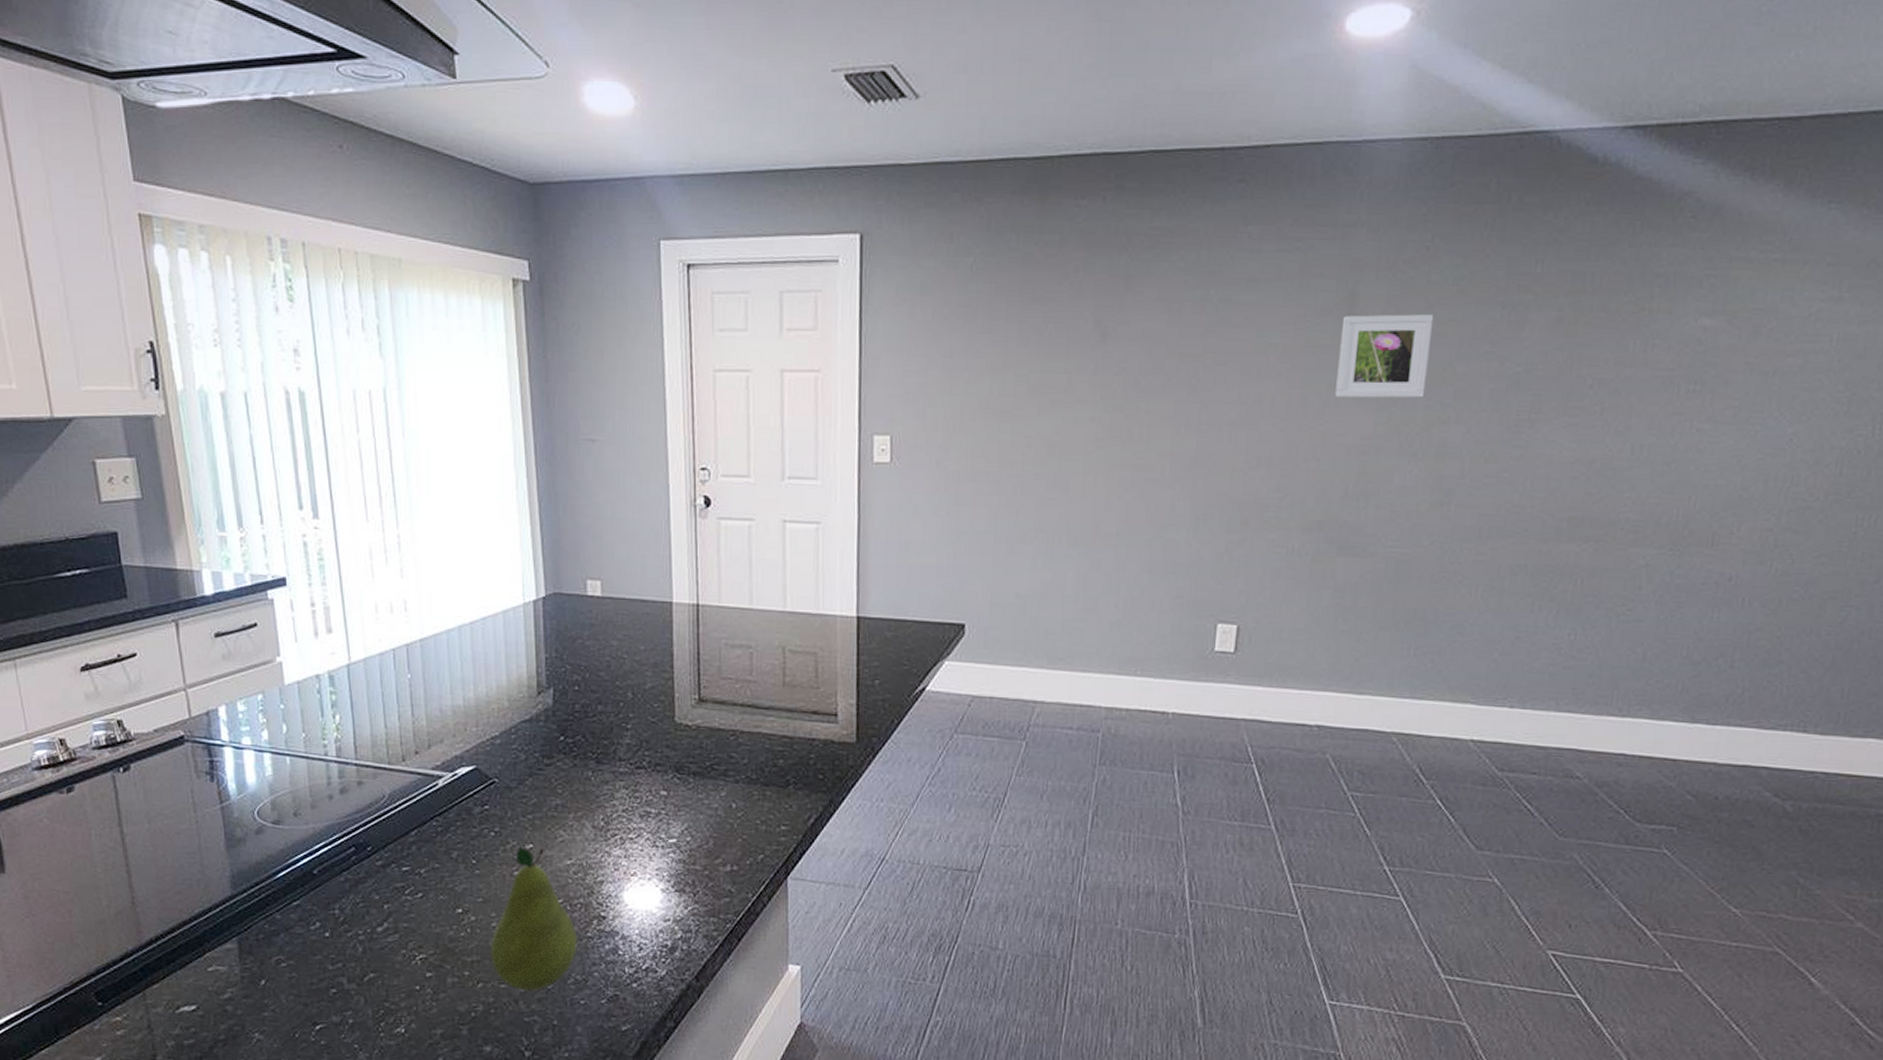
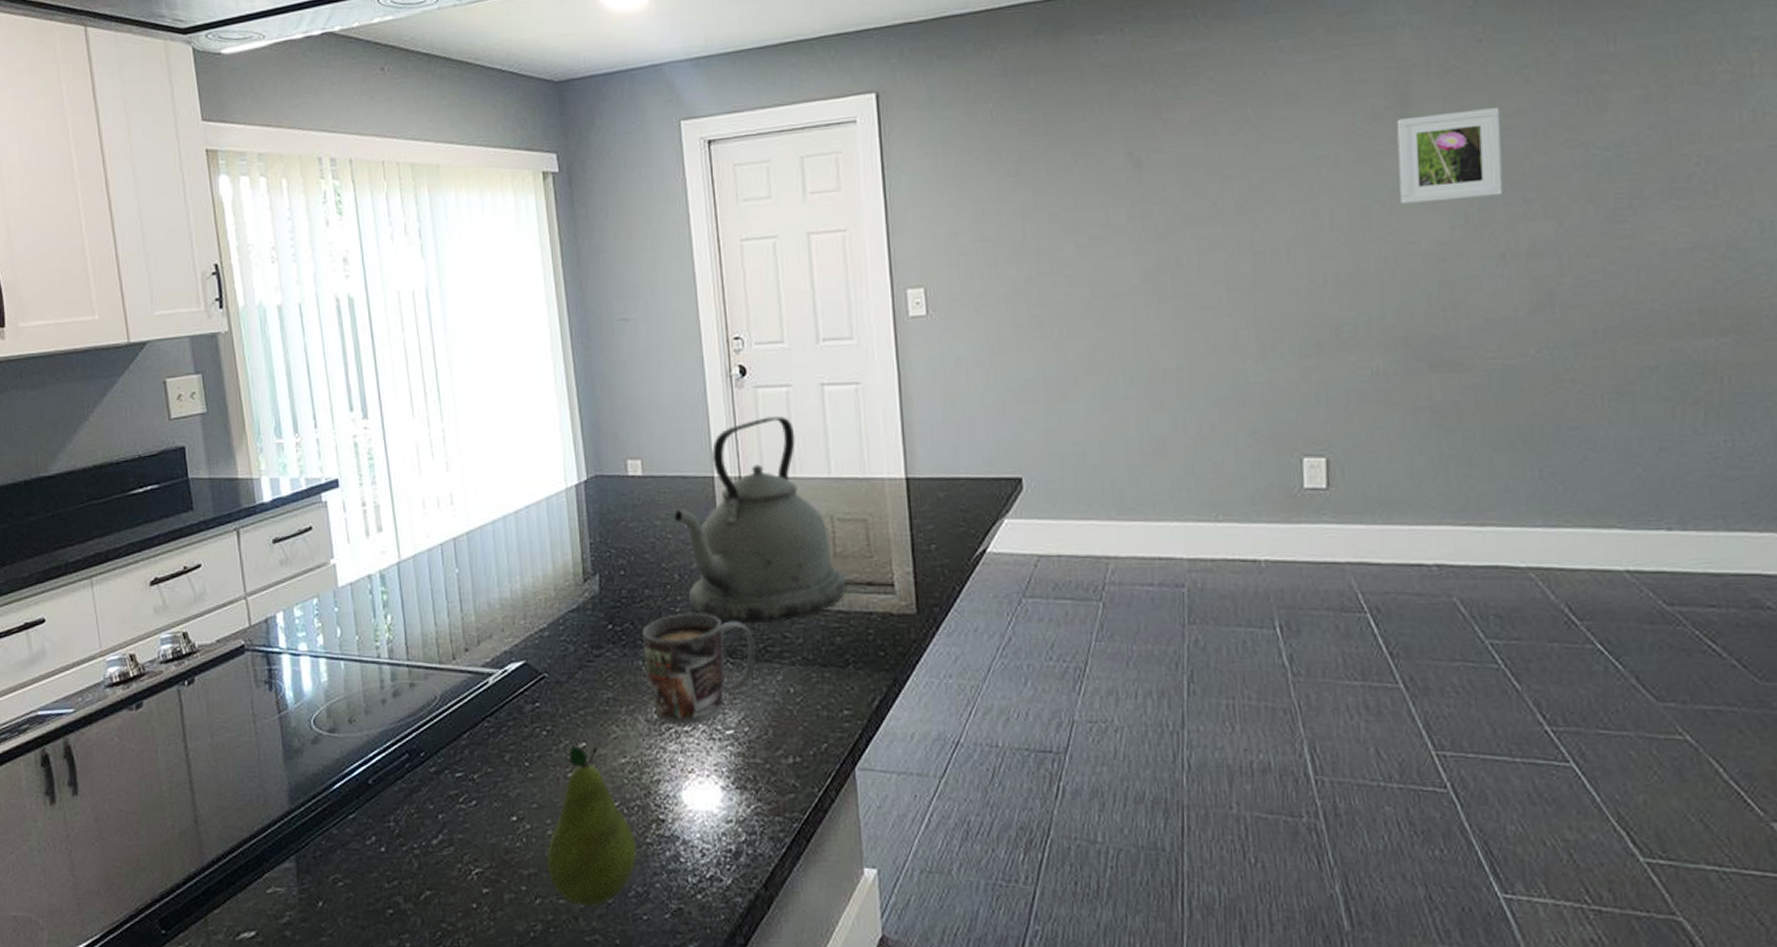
mug: none [593,729,702,833] -> present [642,612,756,725]
kettle: none [631,548,793,743] -> present [674,416,847,624]

